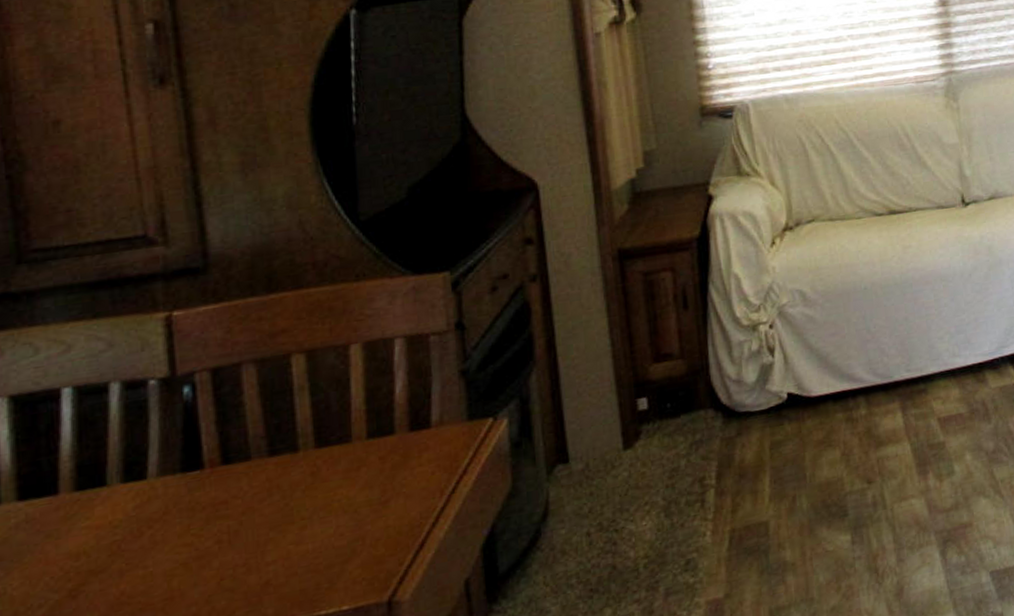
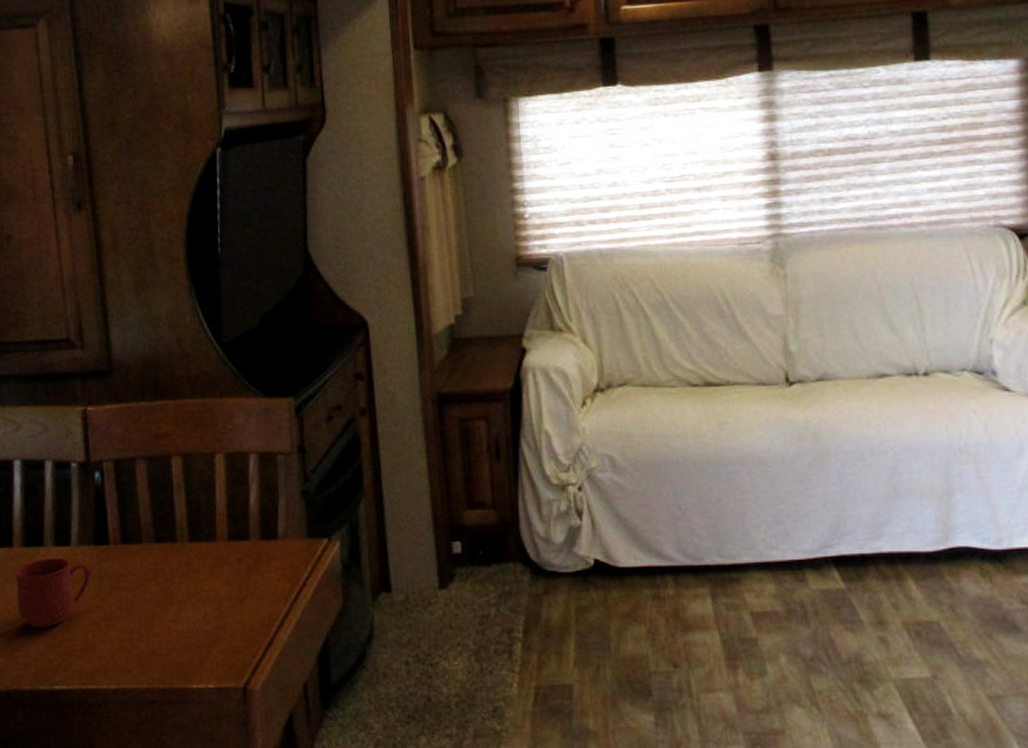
mug: none [61,495,178,588] -> present [14,558,91,629]

